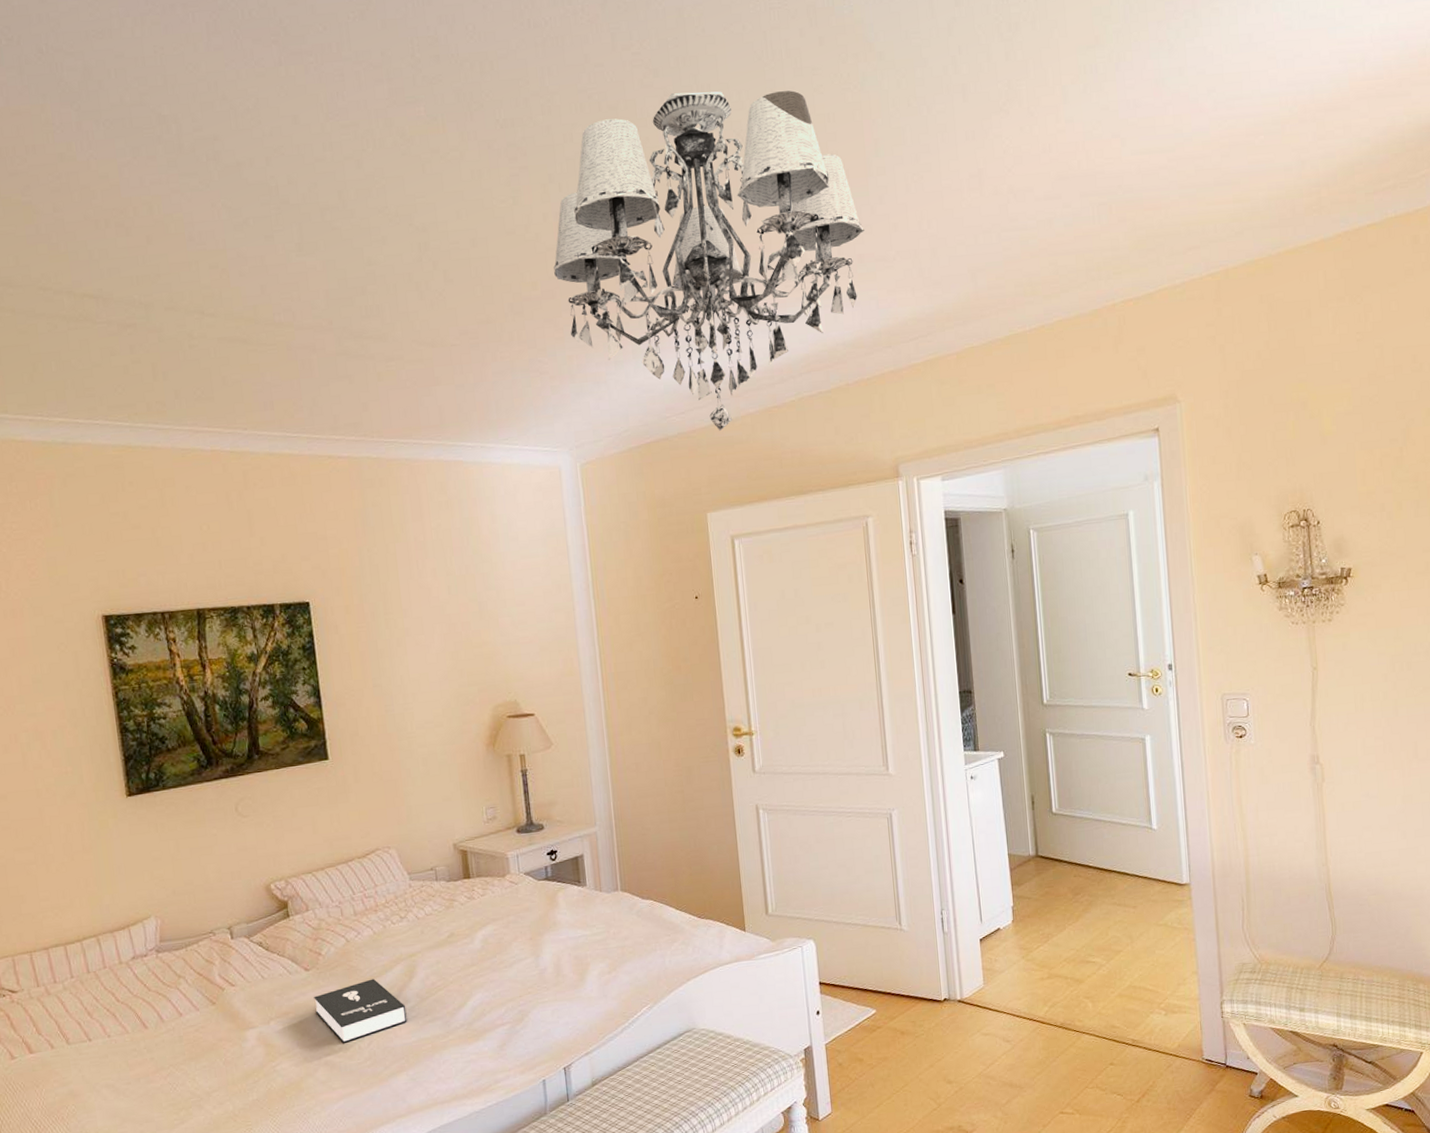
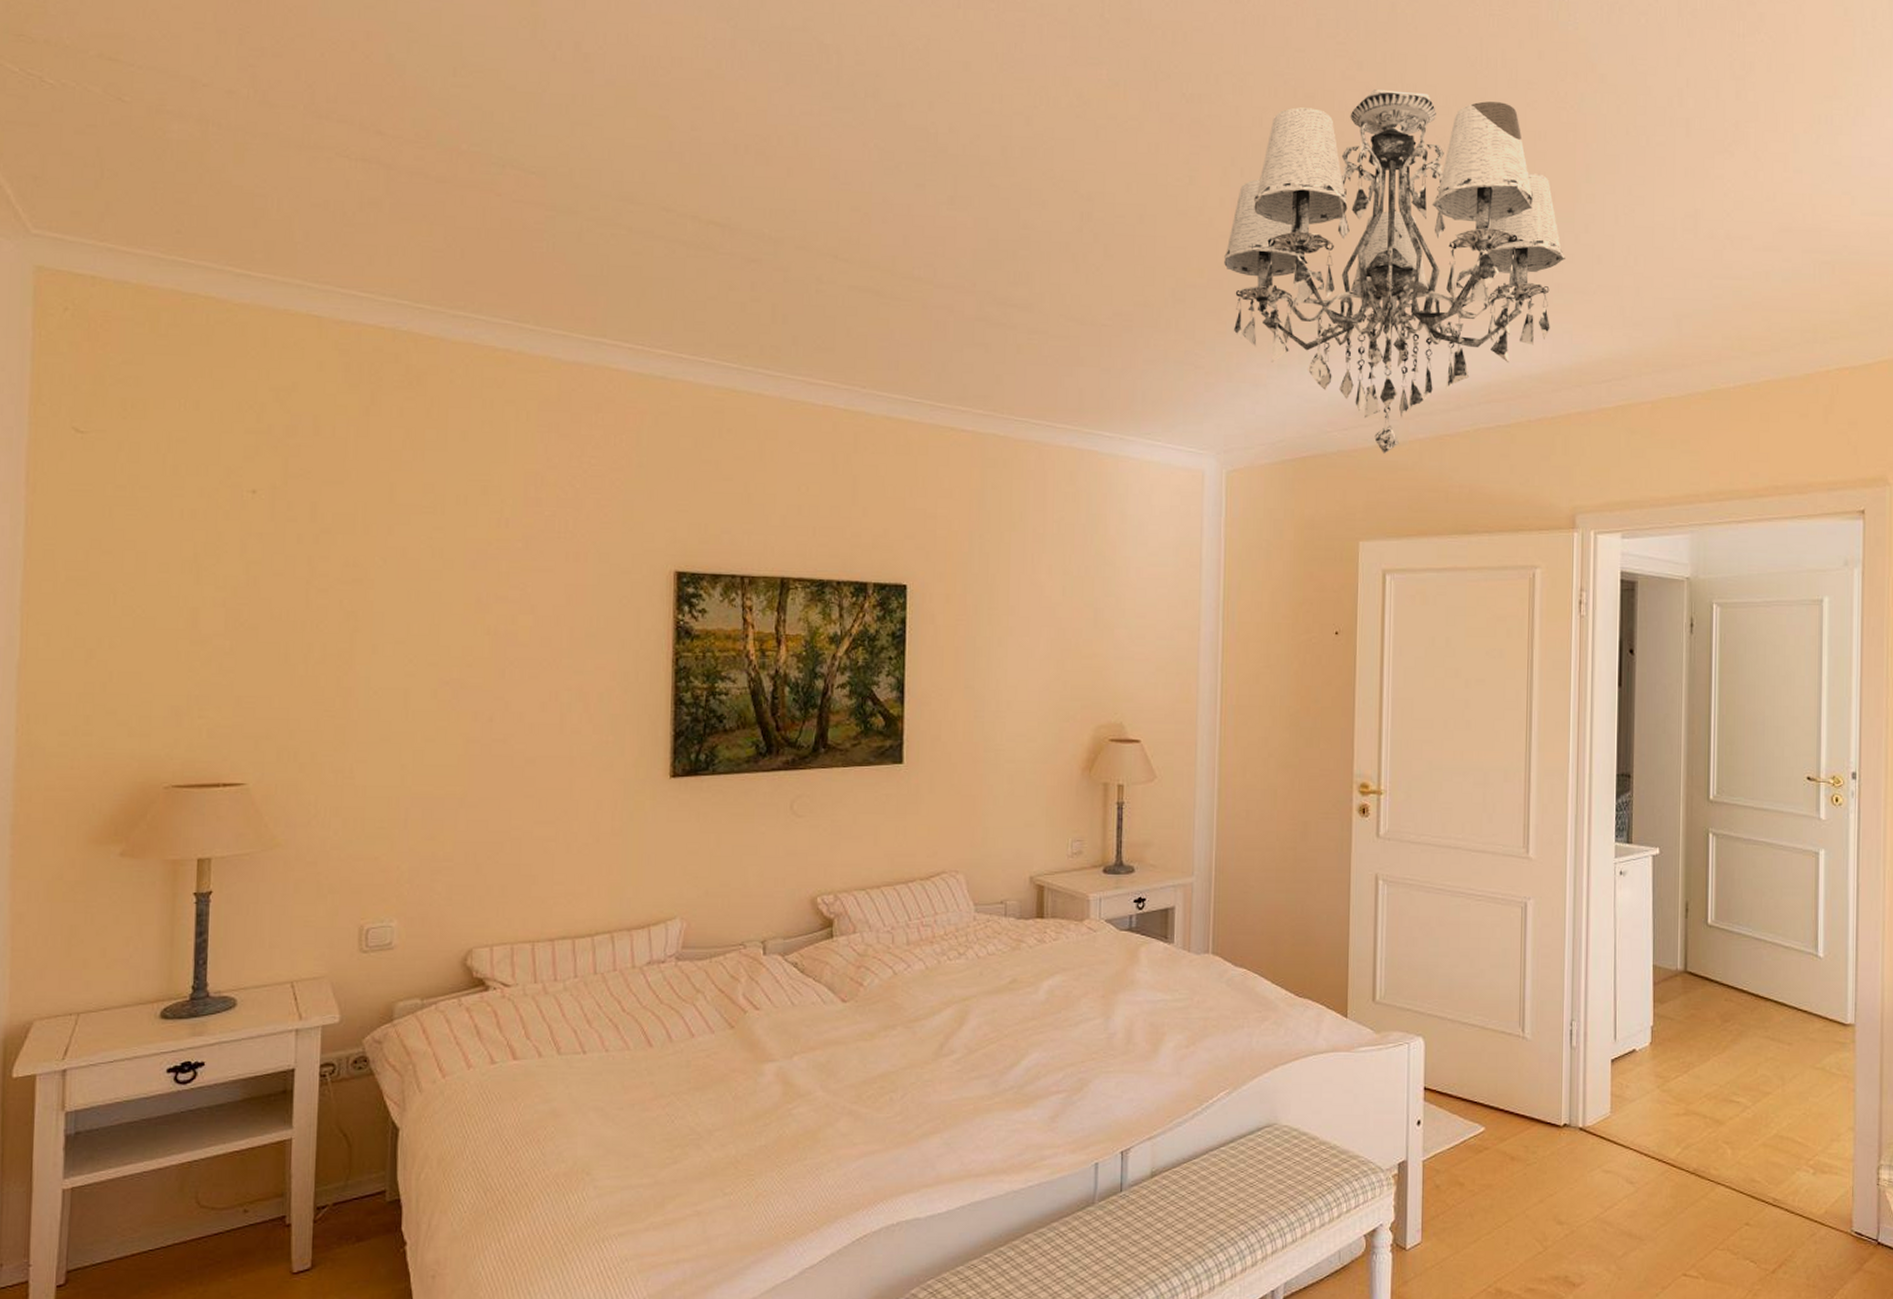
booklet: present [314,978,407,1043] -> none [847,1021,951,1092]

